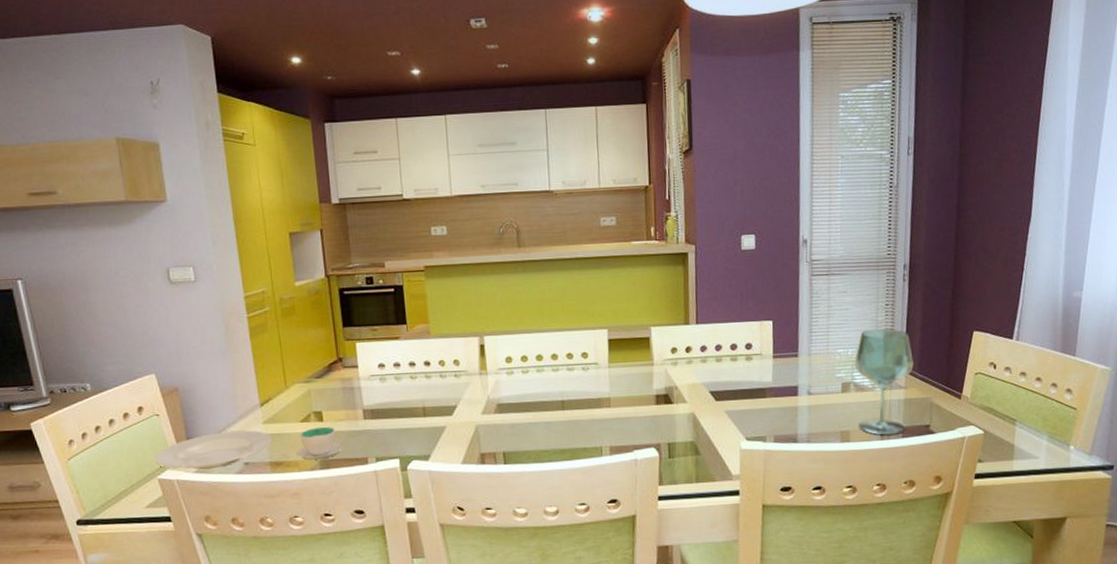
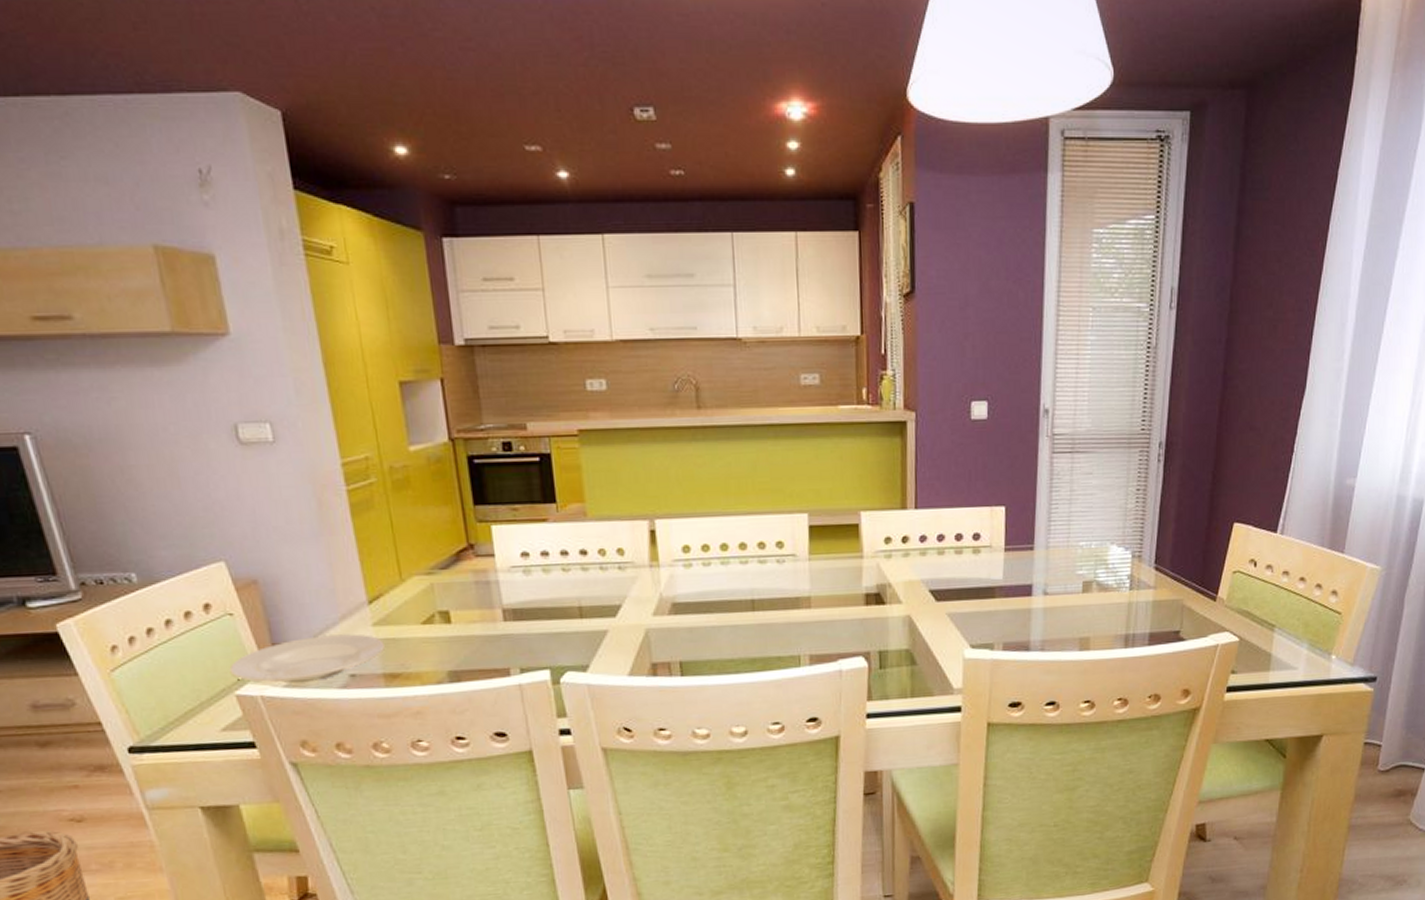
cup: present [297,426,344,460] -> none [418,629,478,671]
wine glass: present [854,329,915,435] -> none [1098,518,1166,643]

